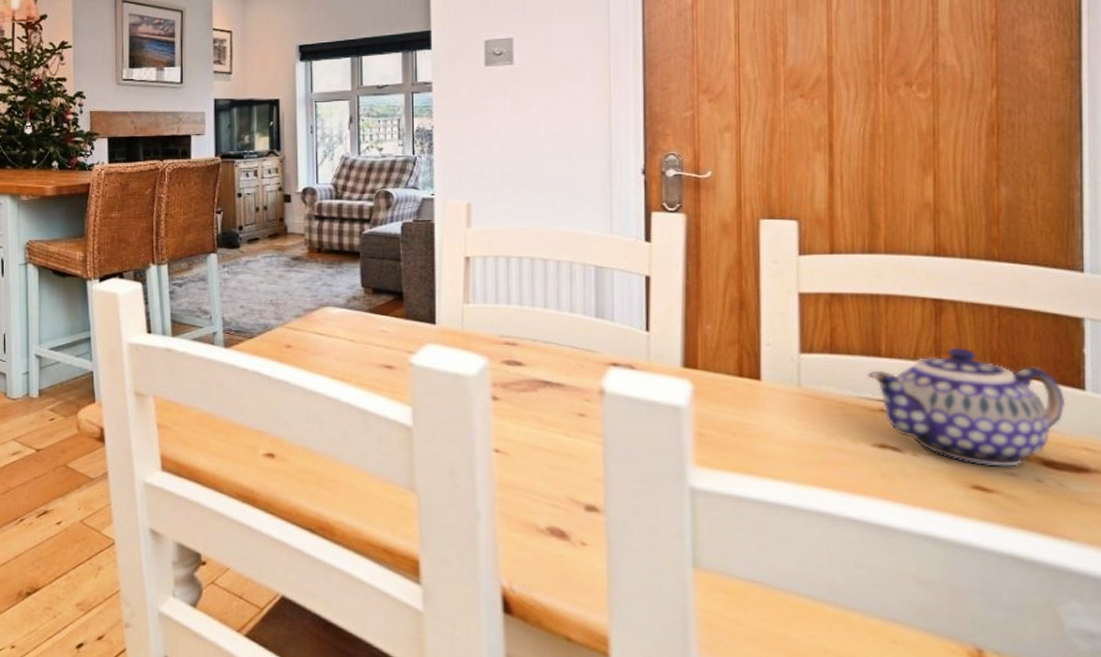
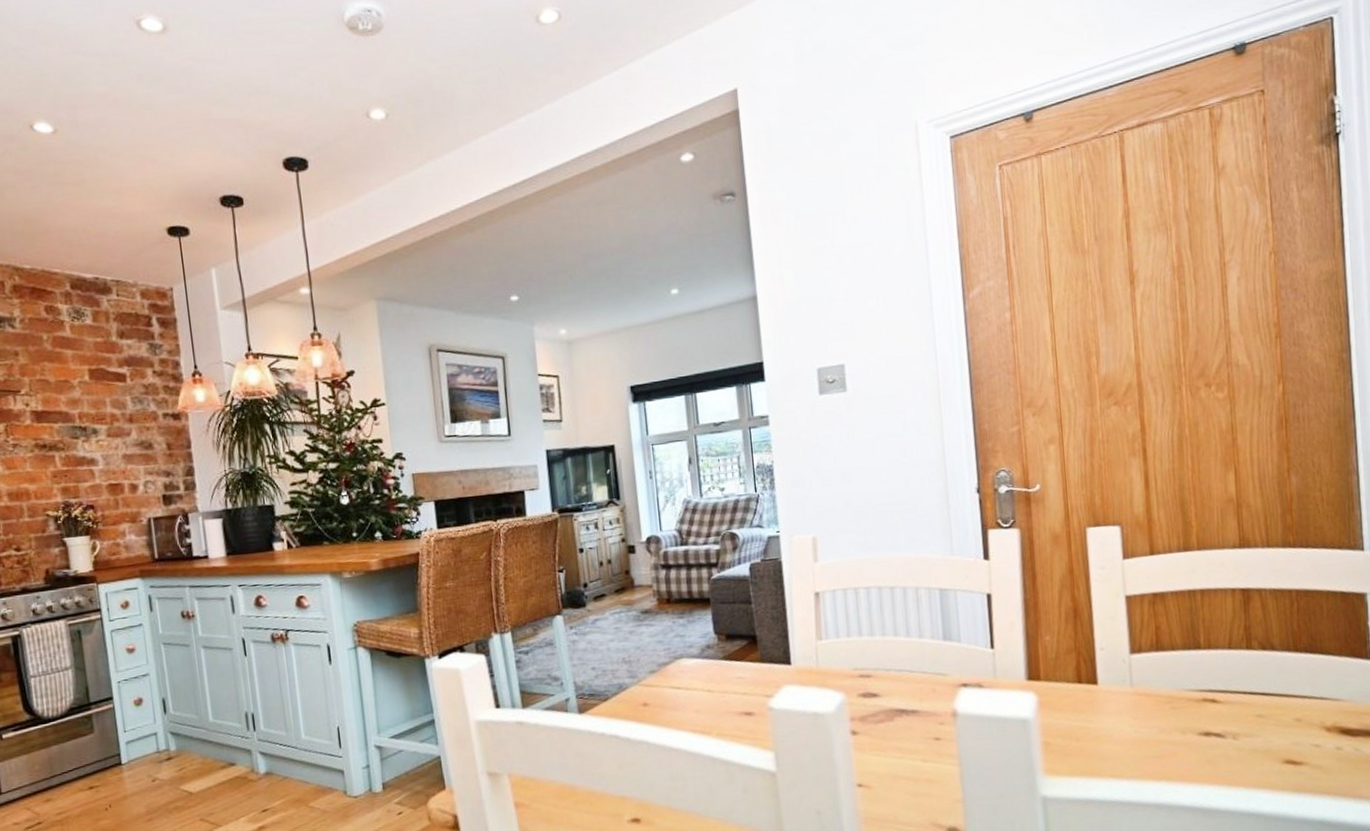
teapot: present [867,347,1066,467] -> none [1190,631,1357,741]

